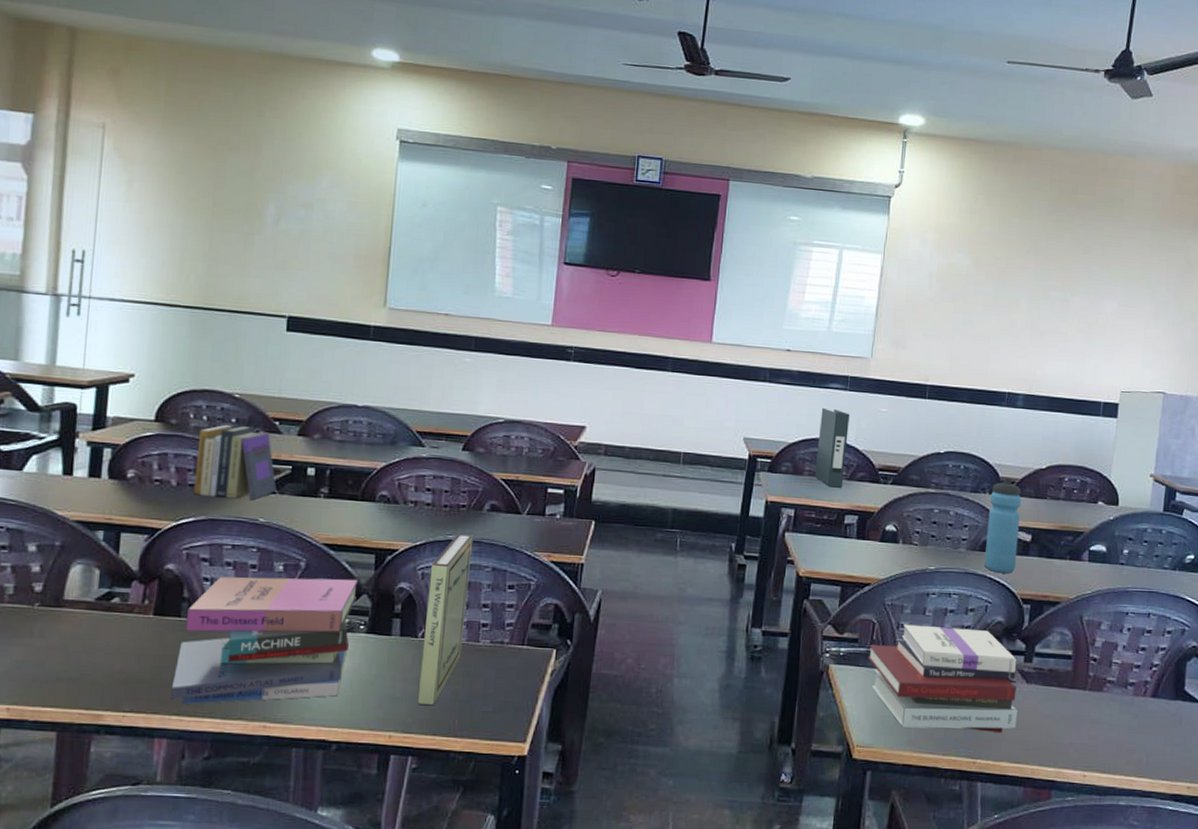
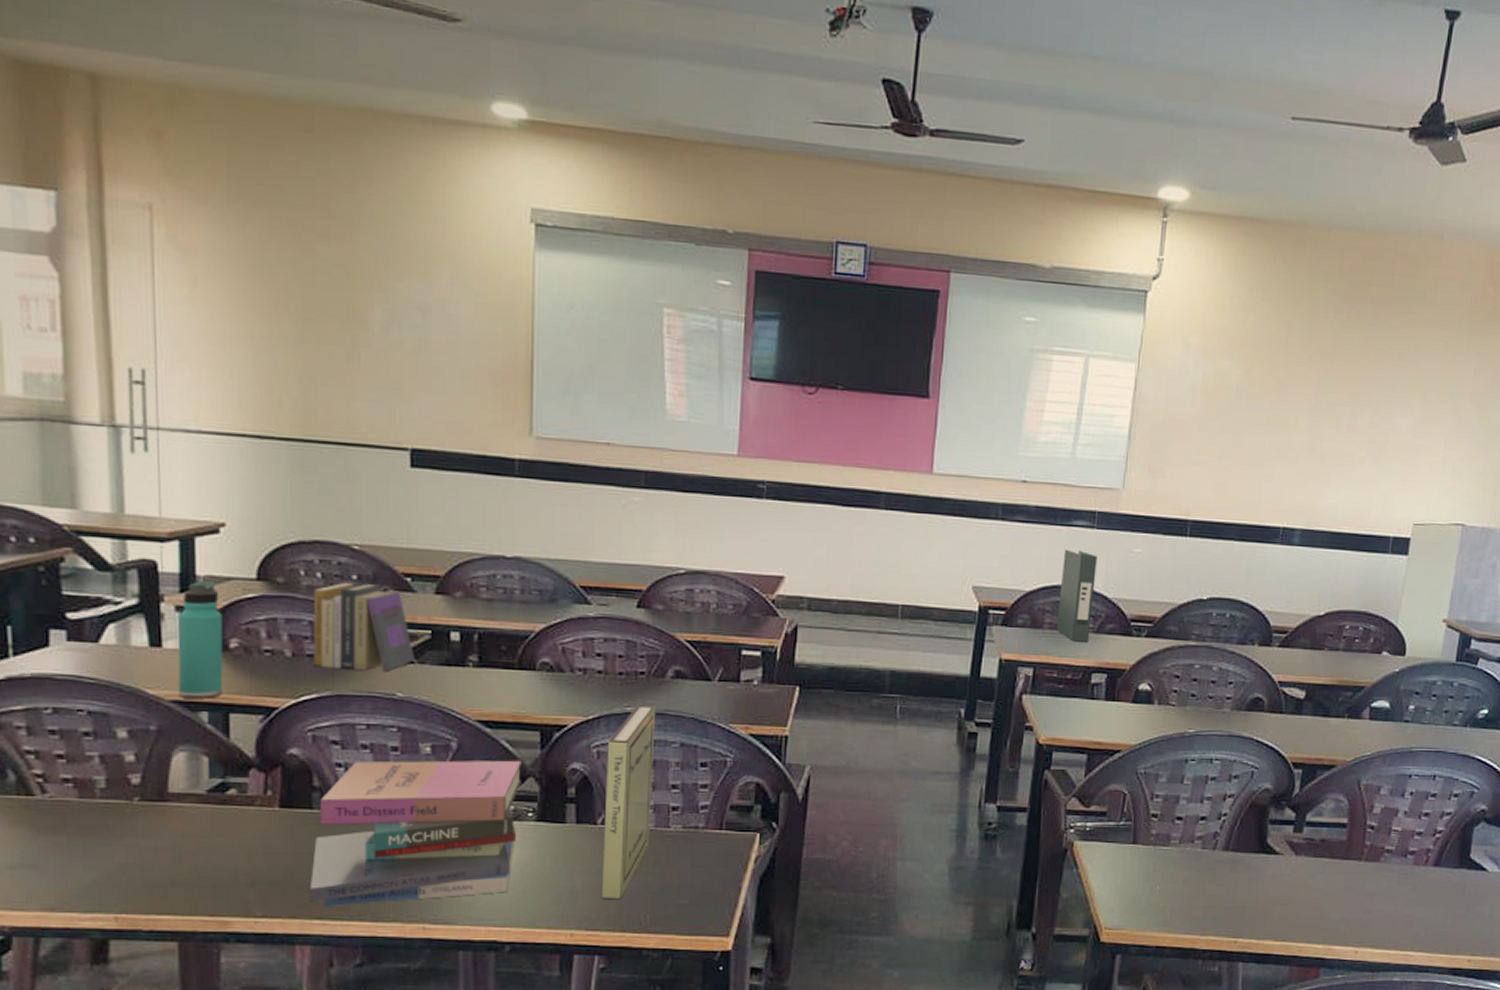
thermos bottle: none [81,421,124,520] -> present [177,580,223,698]
books: present [867,624,1017,732] -> none [1117,794,1286,909]
water bottle: present [984,477,1022,574] -> none [1250,625,1296,735]

